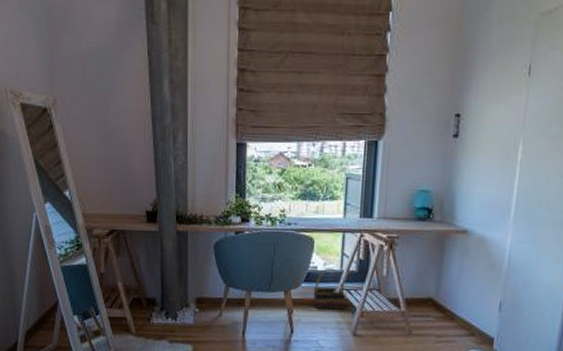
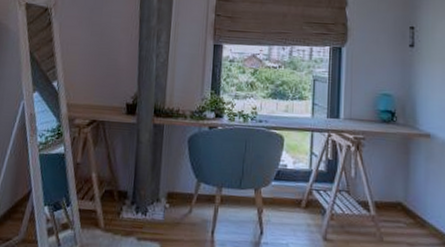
basket: present [313,268,346,310] -> none [282,166,316,211]

